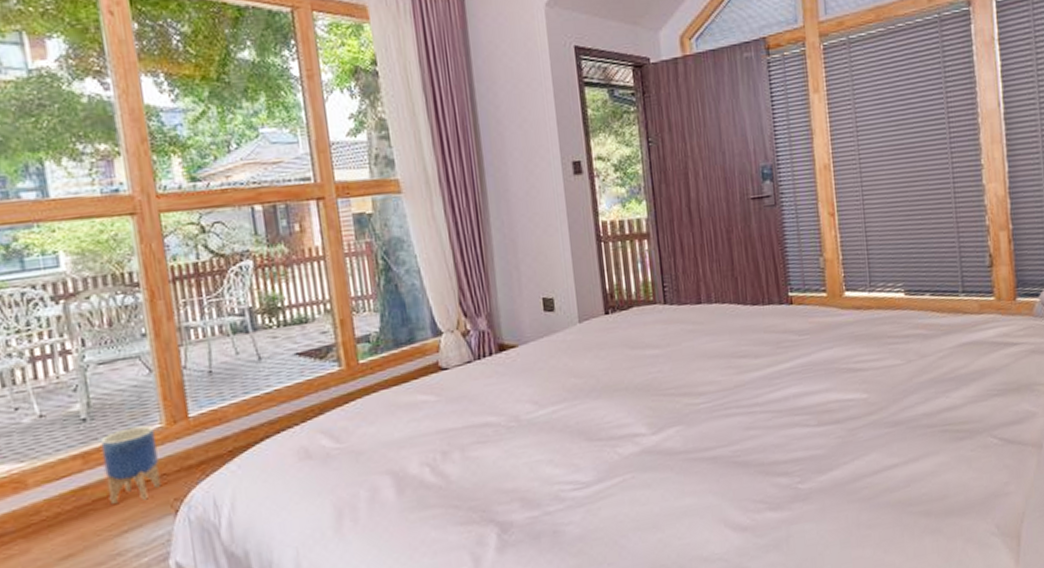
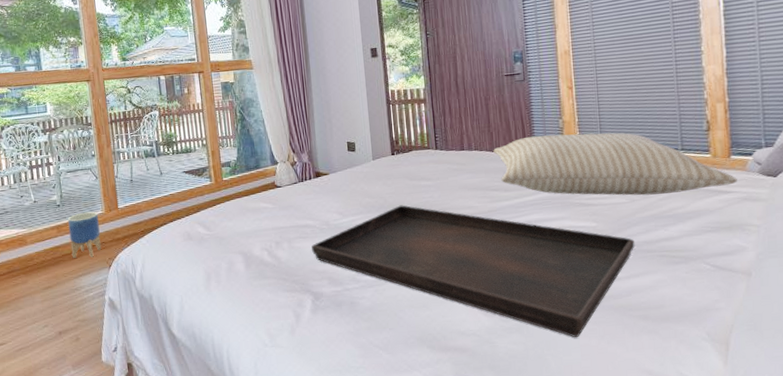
serving tray: none [495,385,913,550] -> present [312,205,635,338]
pillow: none [739,272,1024,358] -> present [493,132,737,196]

